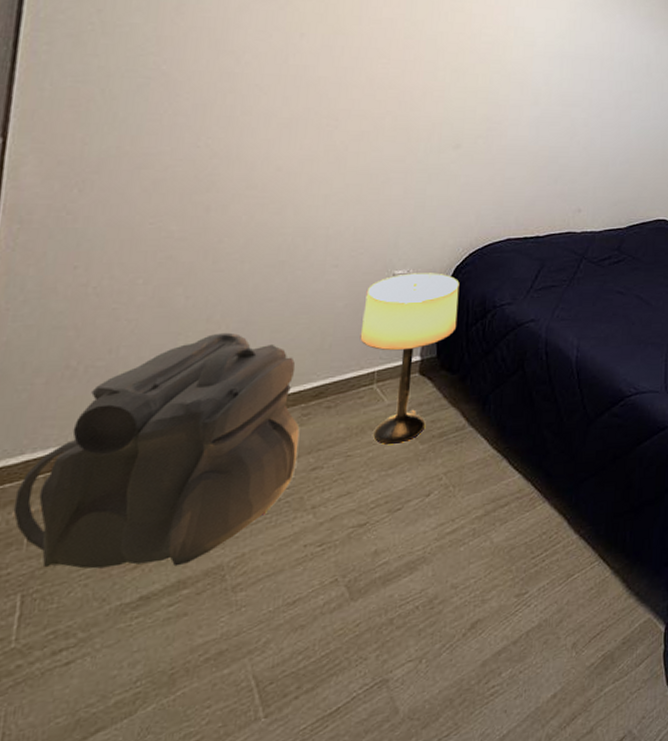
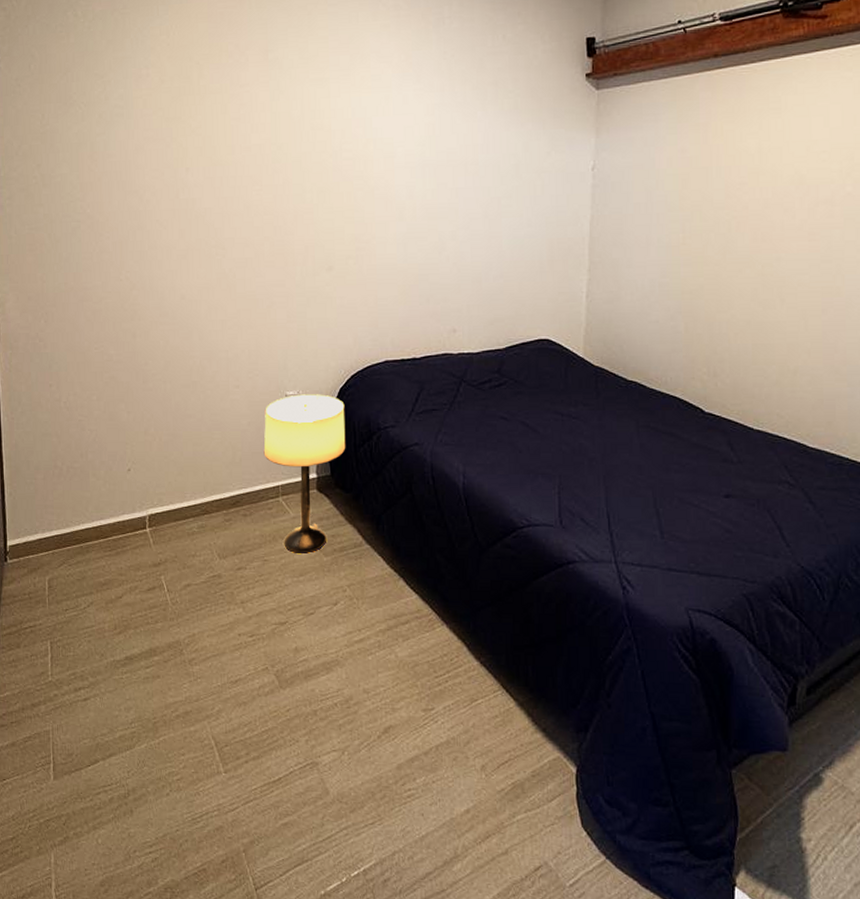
backpack: present [13,332,300,569] -> none [36,444,225,637]

